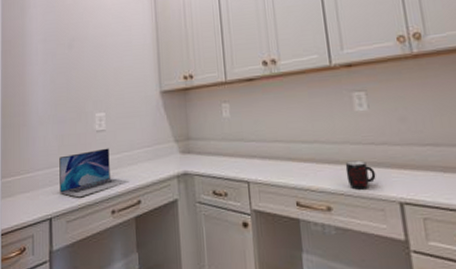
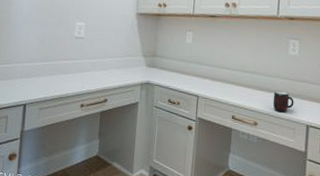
laptop: present [59,148,130,198] -> none [36,53,100,91]

